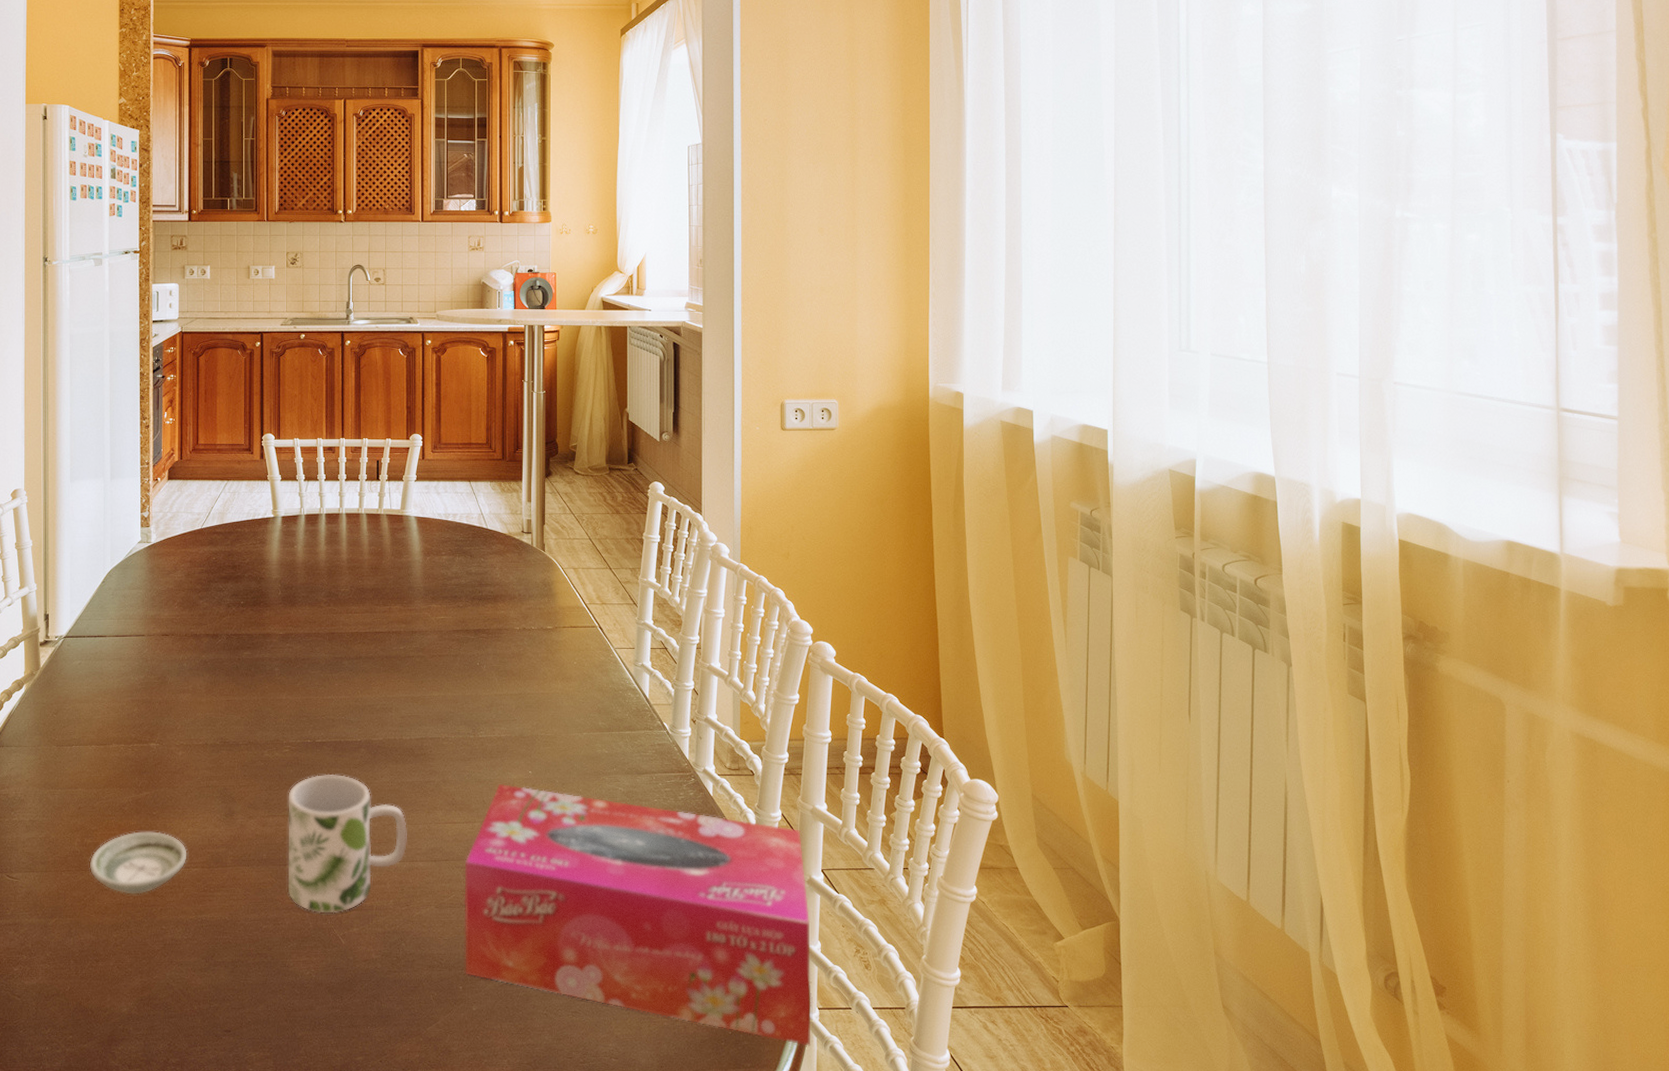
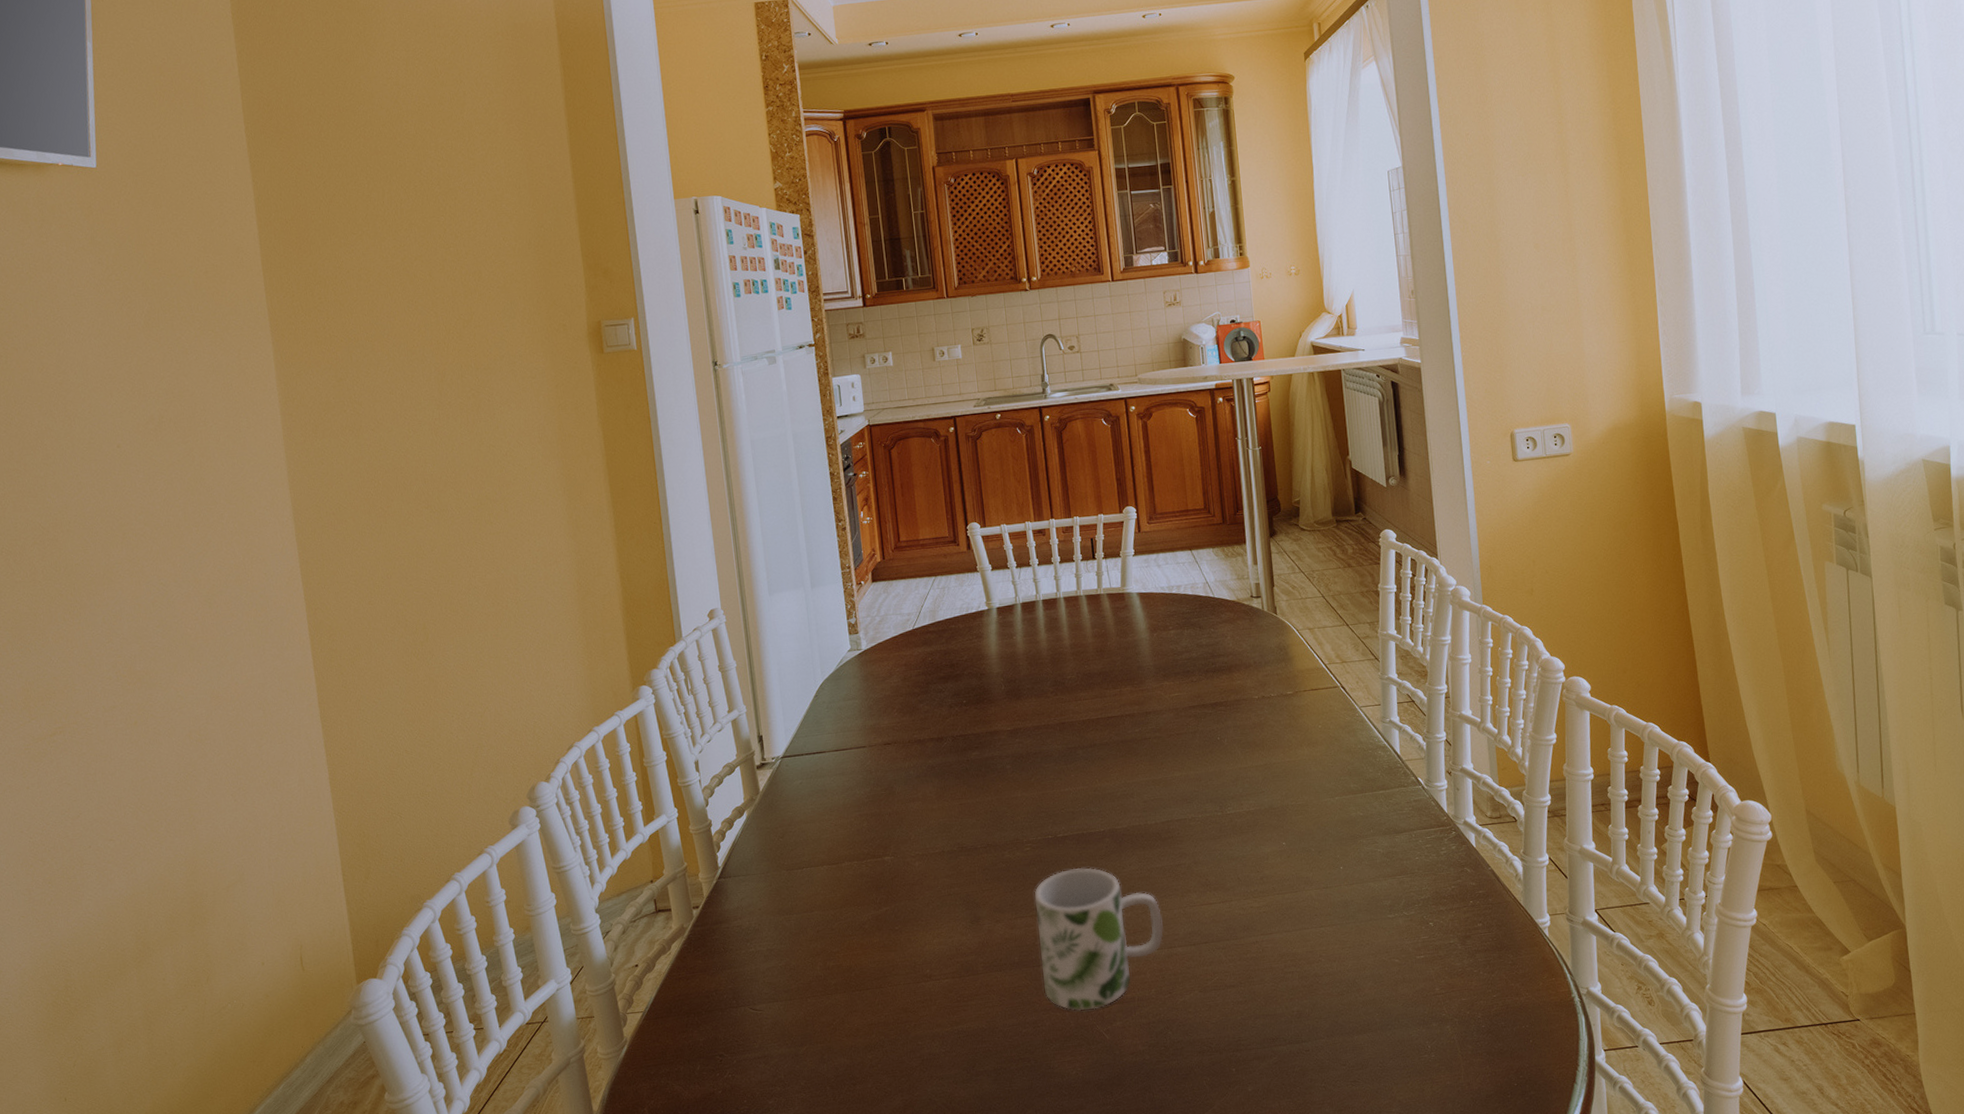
saucer: present [89,831,187,895] -> none [835,946,936,1014]
tissue box: present [464,783,811,1047] -> none [1224,858,1599,1090]

